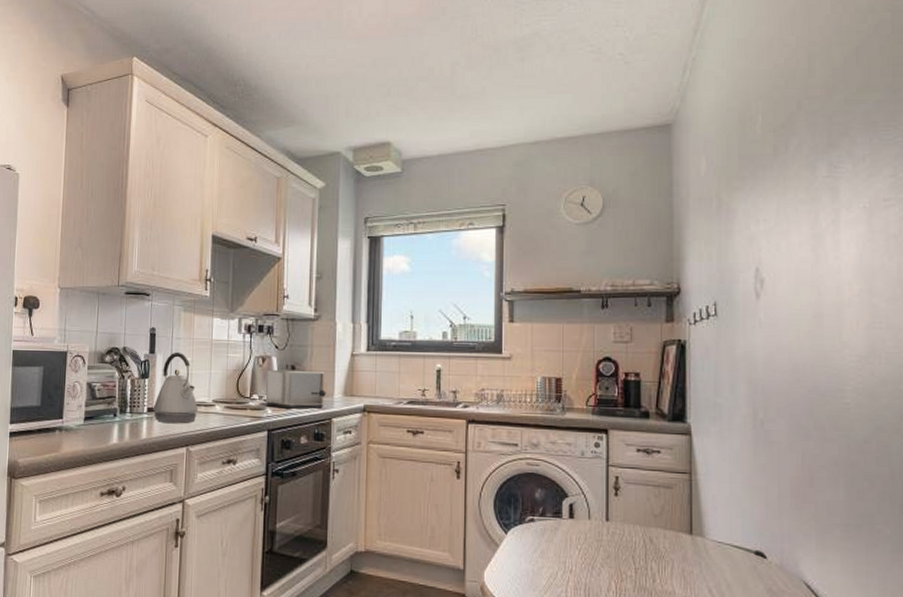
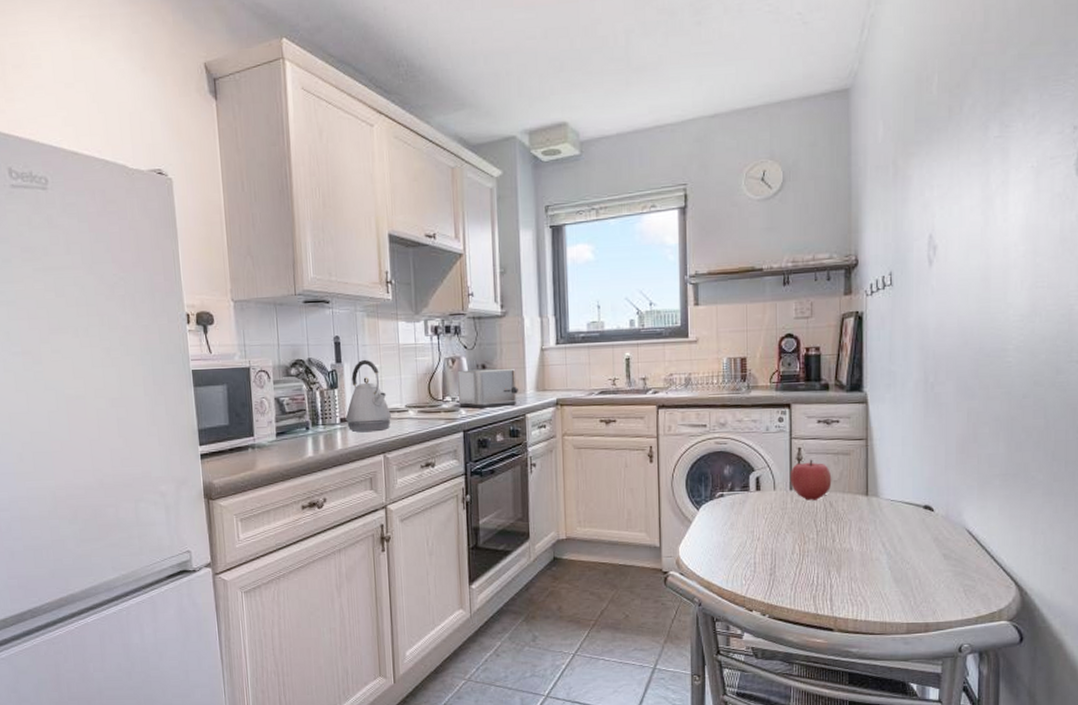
fruit: none [607,489,652,535] -> present [791,459,832,501]

